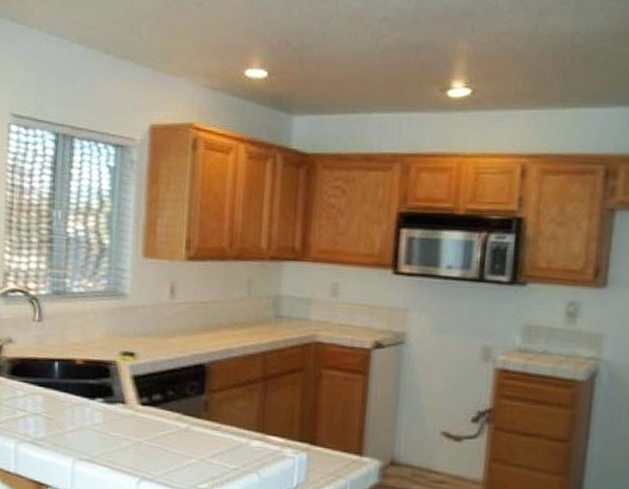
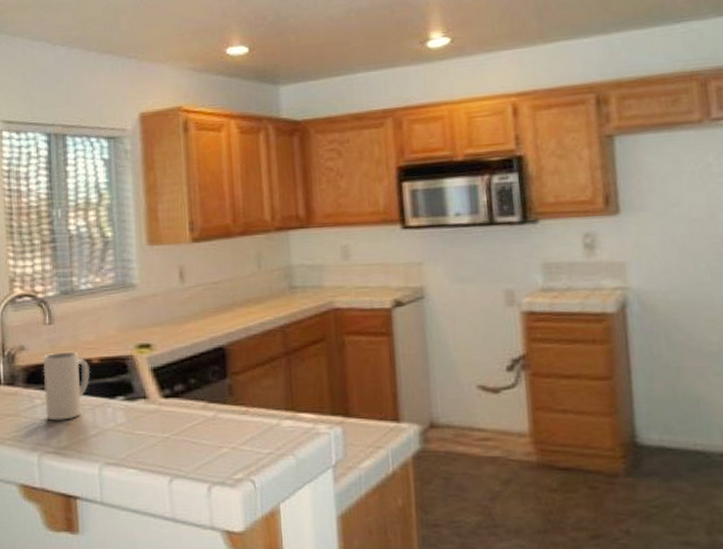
mug: none [26,349,74,414] -> present [43,351,91,421]

